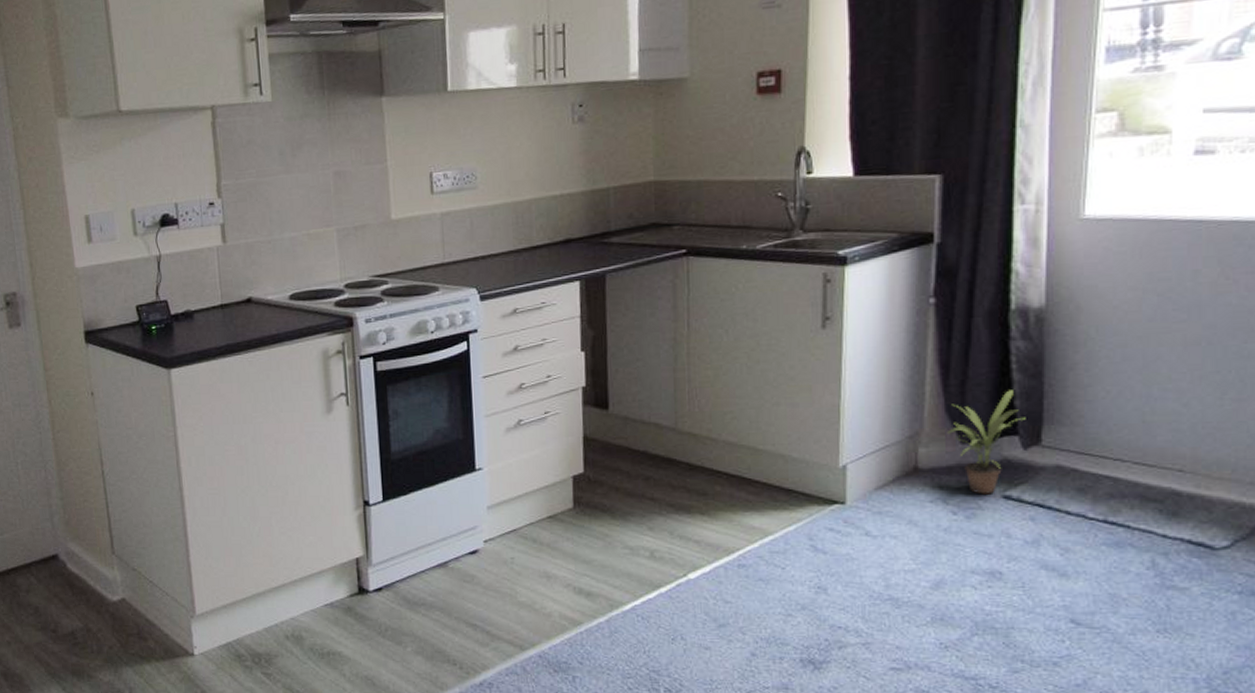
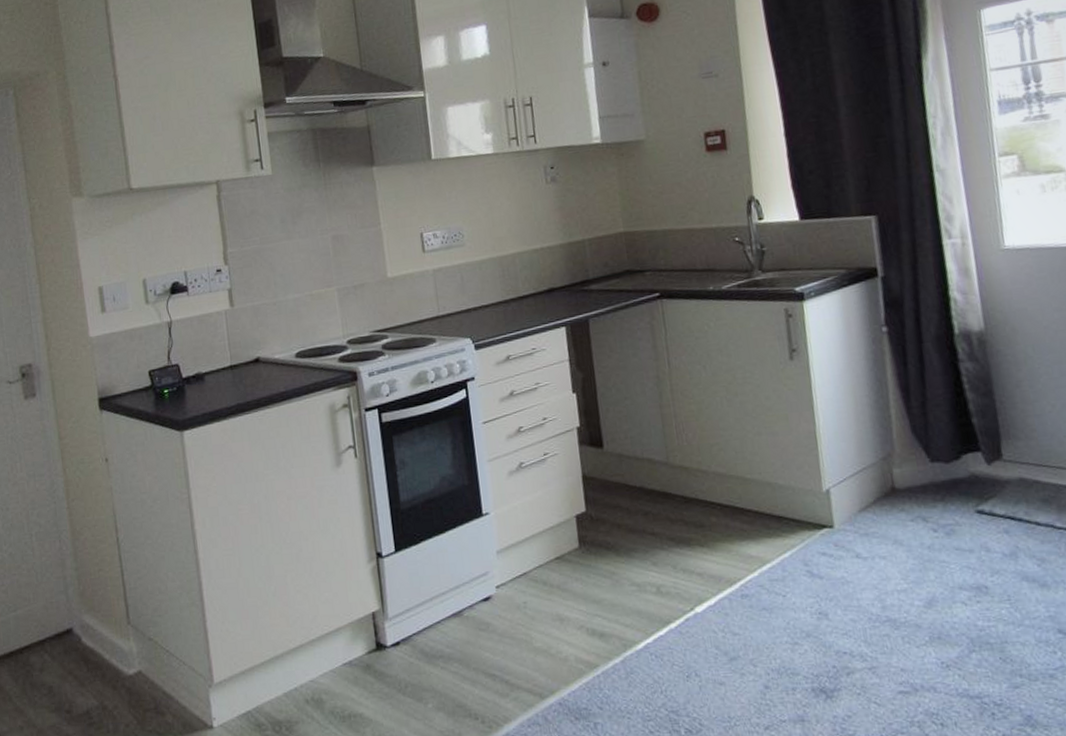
potted plant: present [947,390,1026,494] -> none [916,408,985,511]

